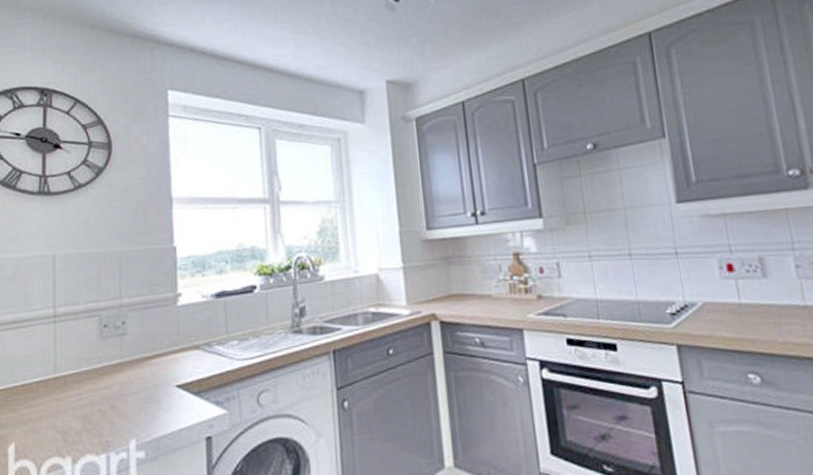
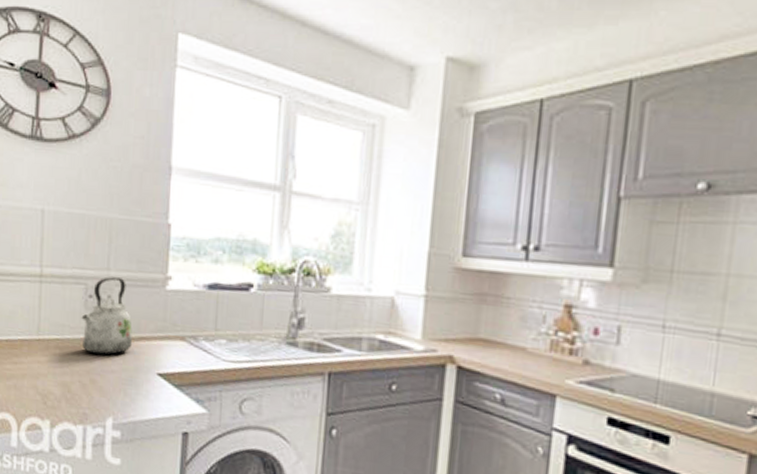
kettle: none [97,303,149,380] -> present [81,277,132,355]

